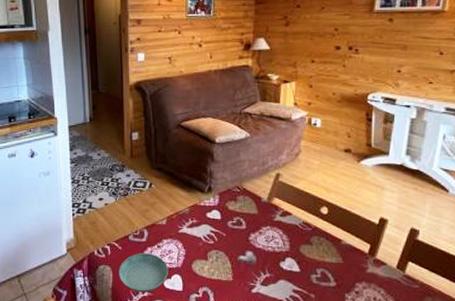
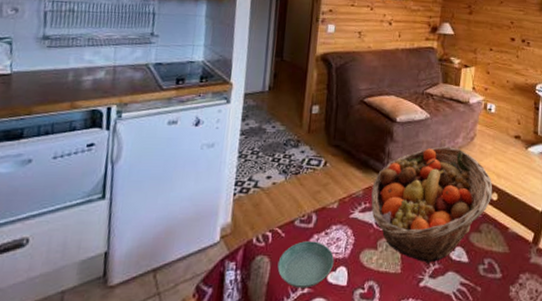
fruit basket: none [197,164,322,273] -> present [371,146,493,264]

